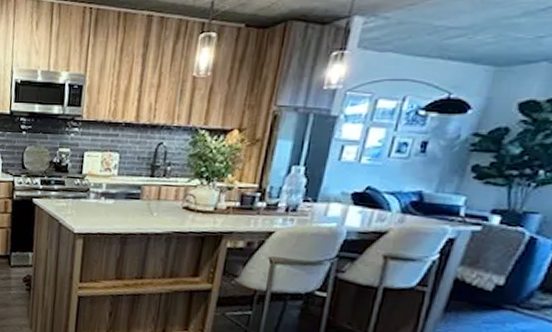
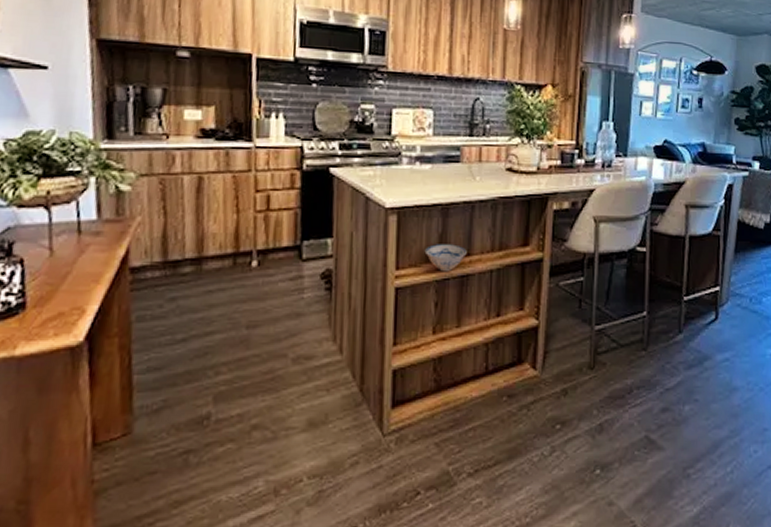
ceramic bowl: none [103,266,140,290] -> present [424,244,467,272]

